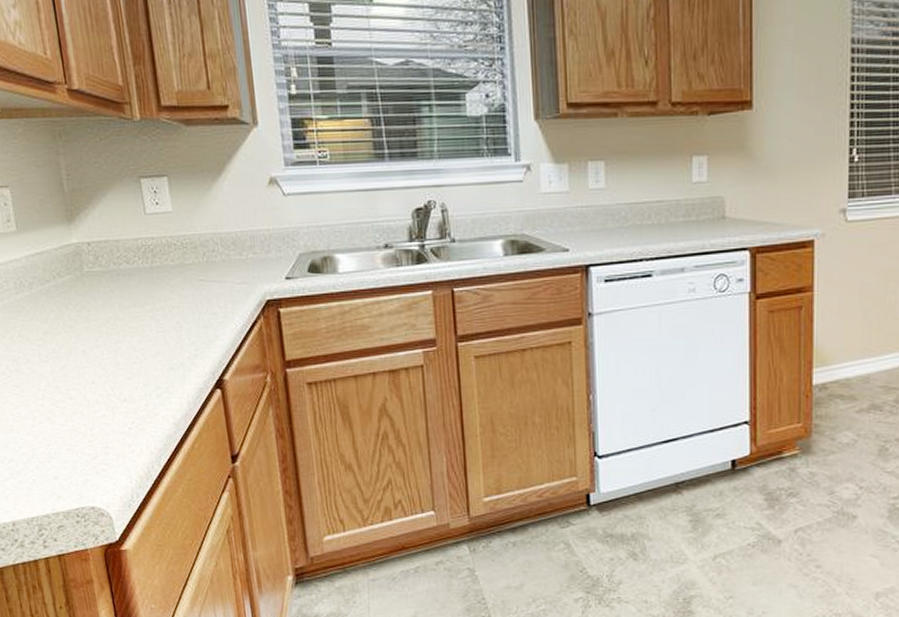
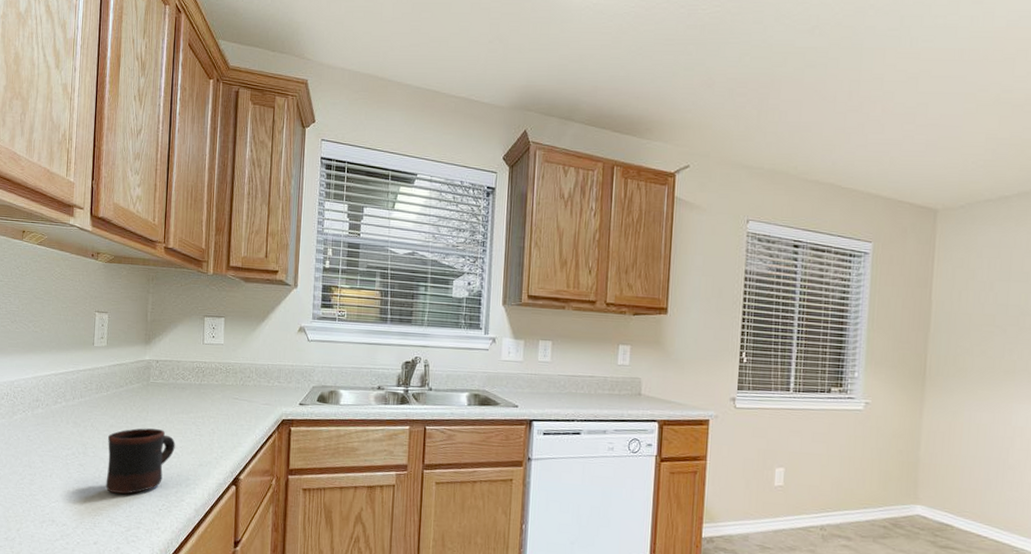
mug: none [44,330,134,416] -> present [105,428,175,494]

